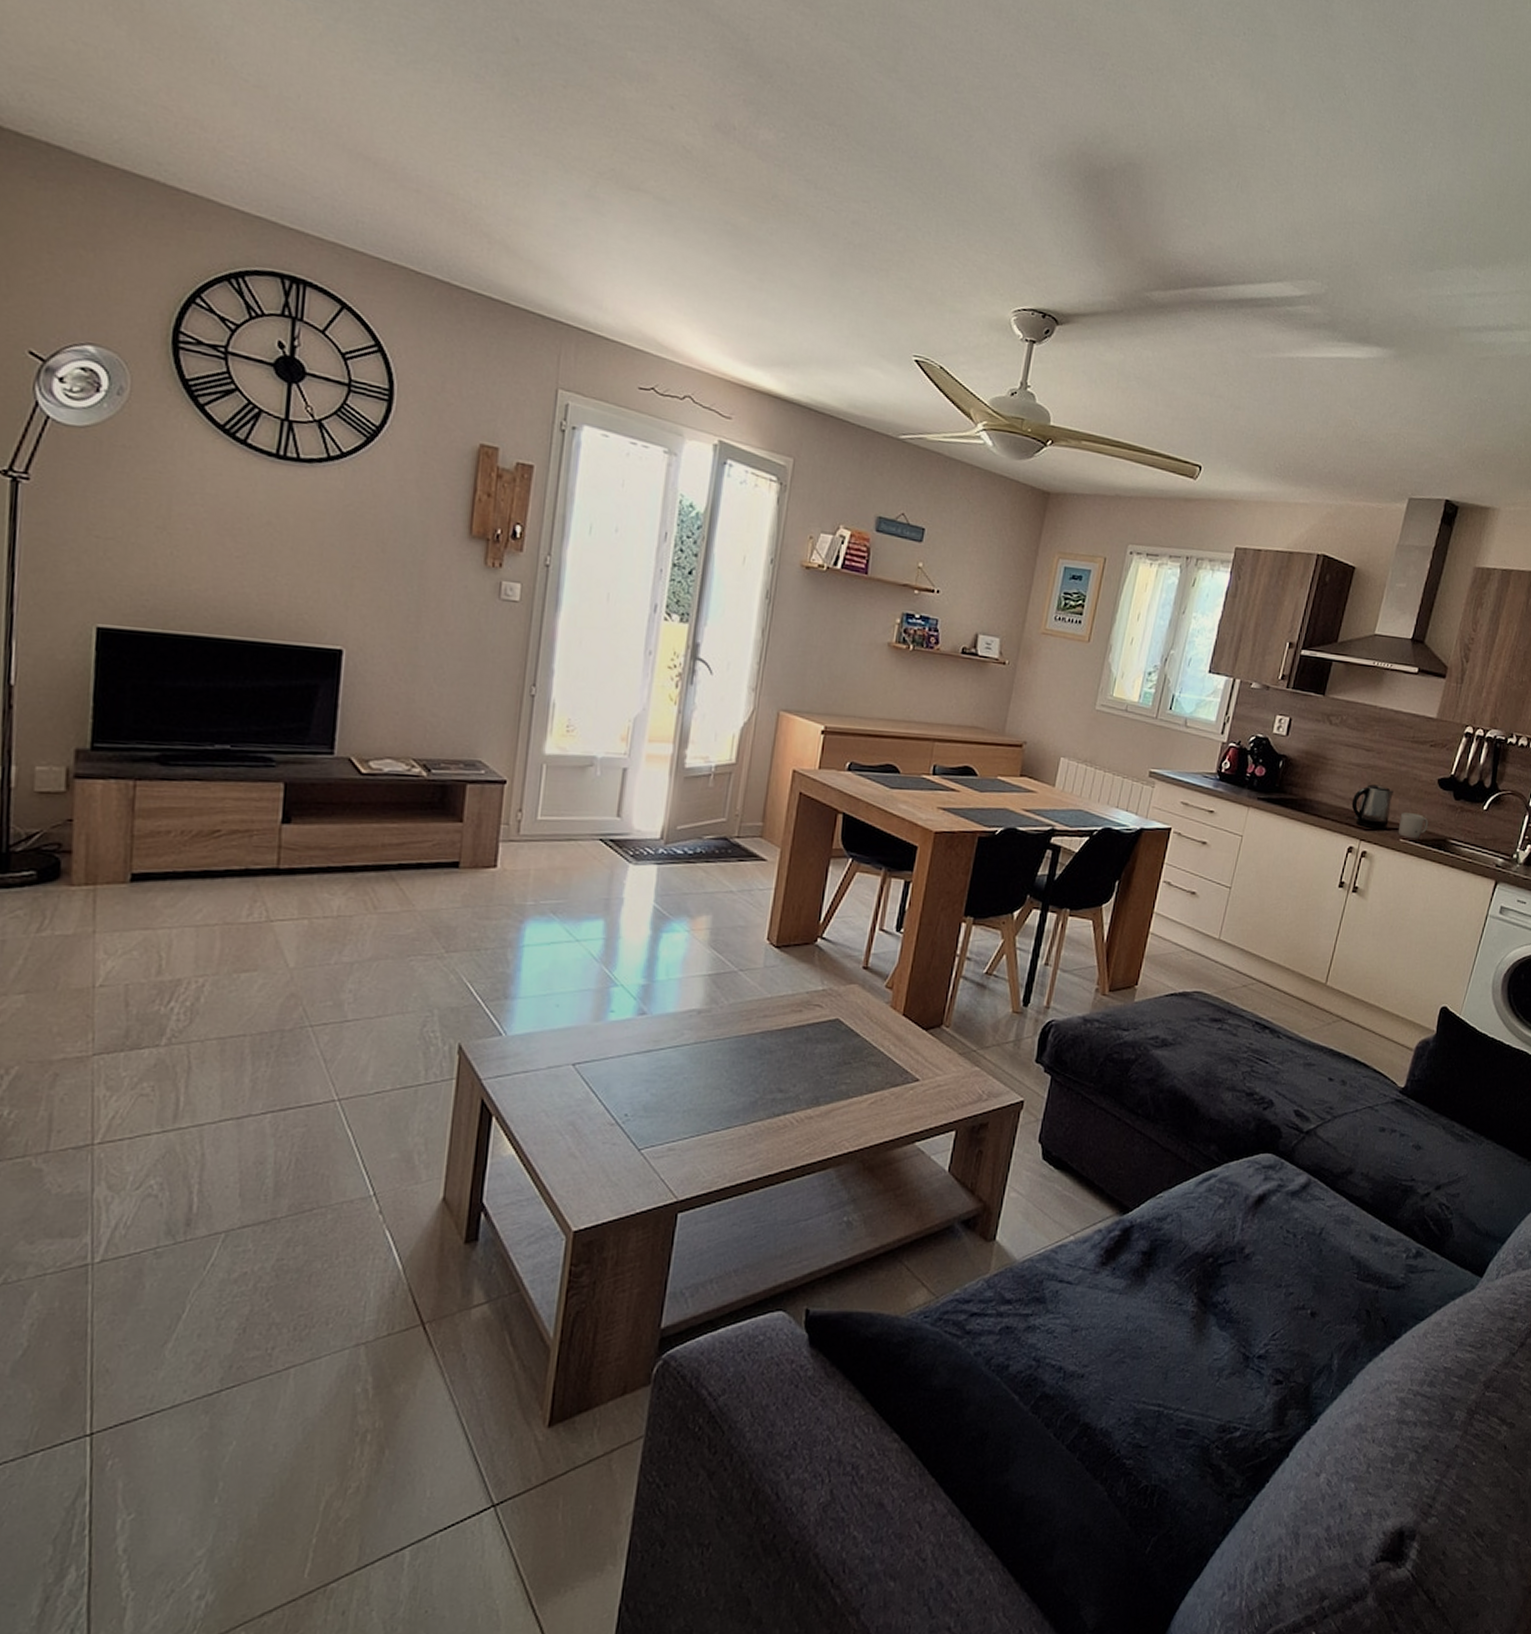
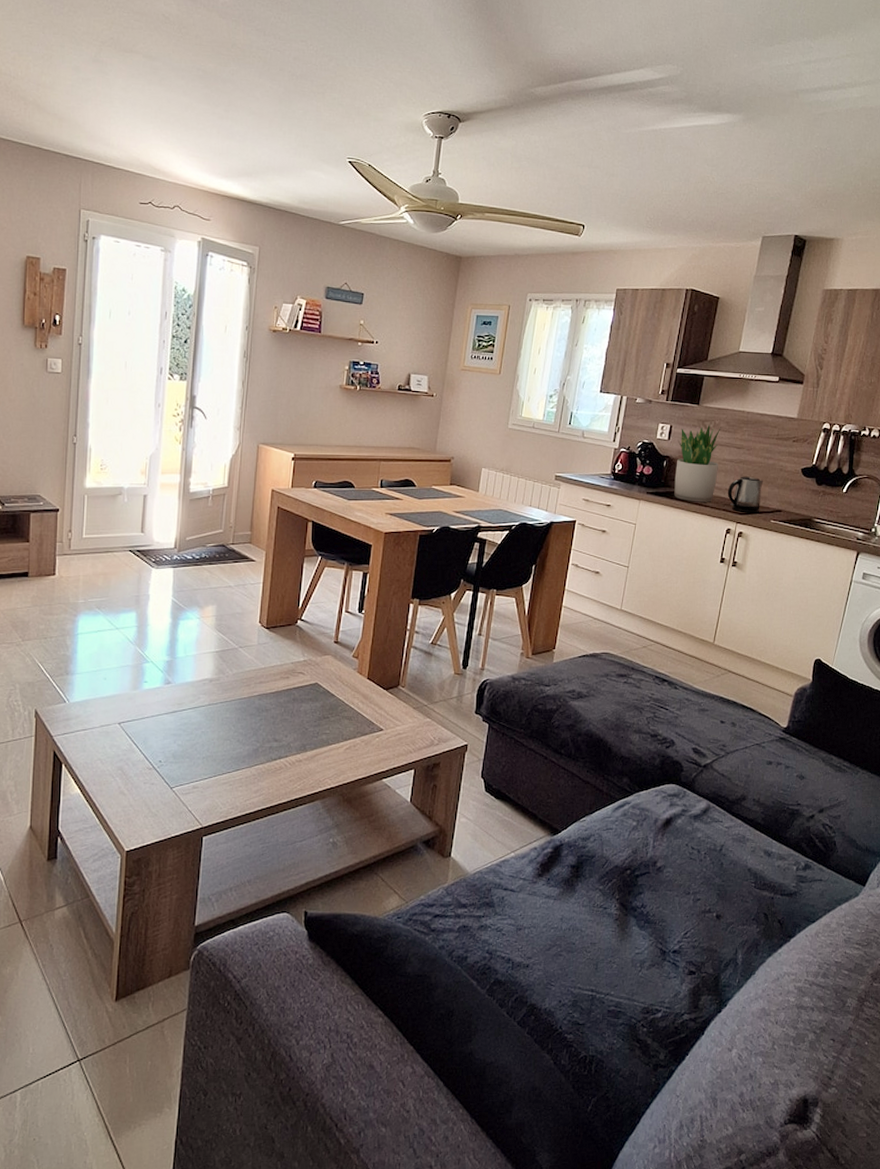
planter: none [1289,719,1349,814] -> present [674,424,721,502]
mug: present [1398,812,1429,839] -> none [769,498,795,520]

